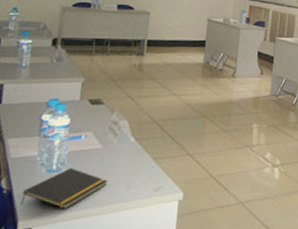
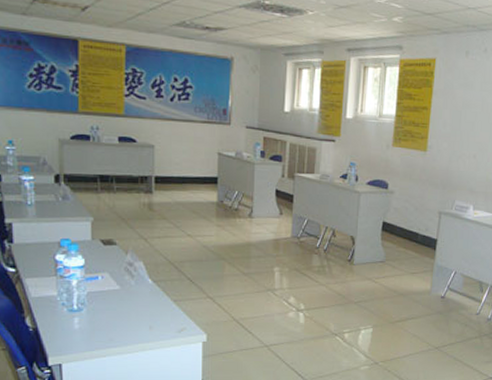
notepad: present [20,168,108,209] -> none [48,308,130,347]

